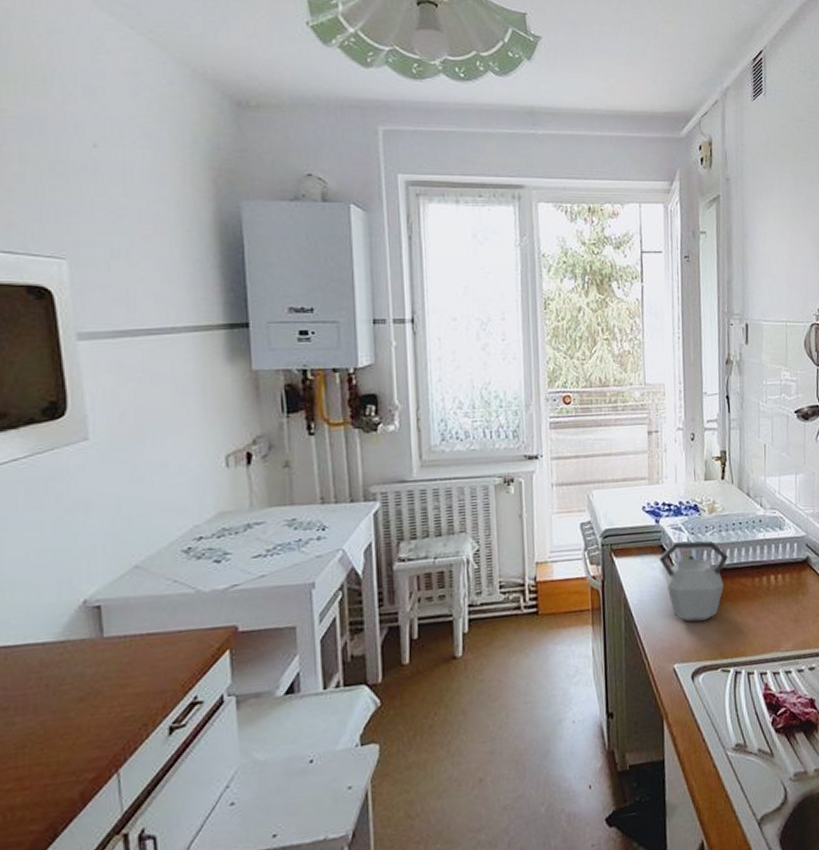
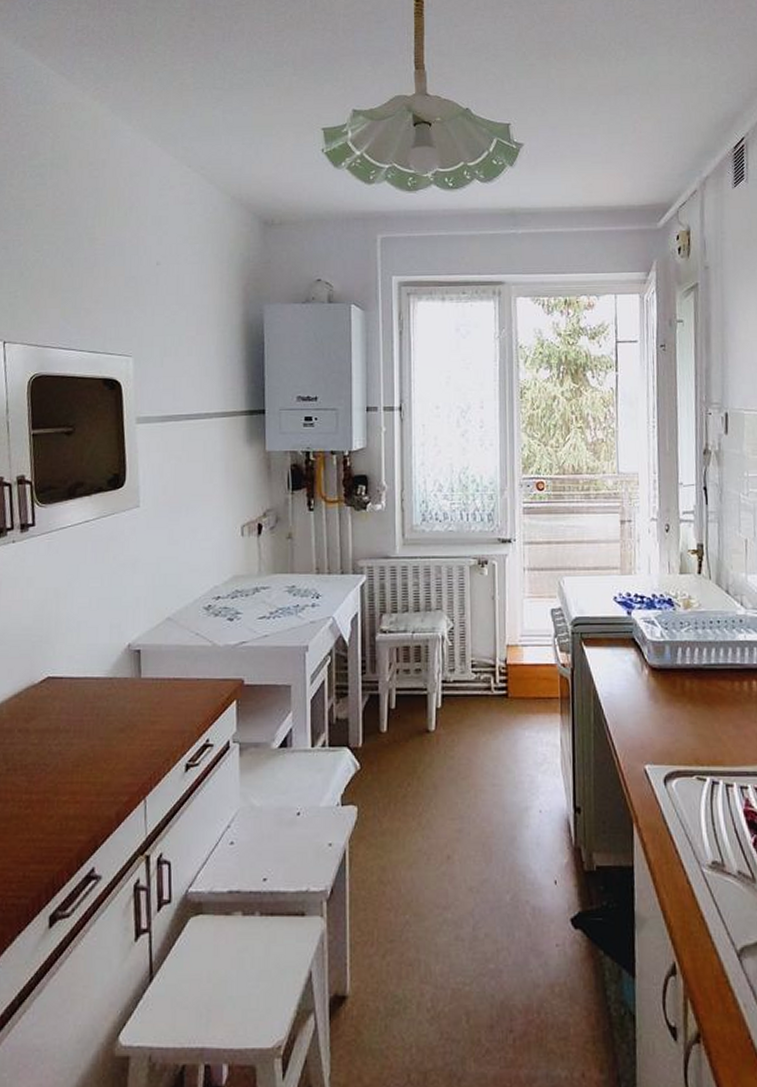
kettle: present [659,540,728,622] -> none [631,635,705,722]

